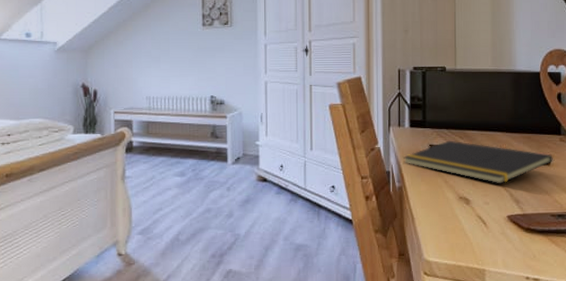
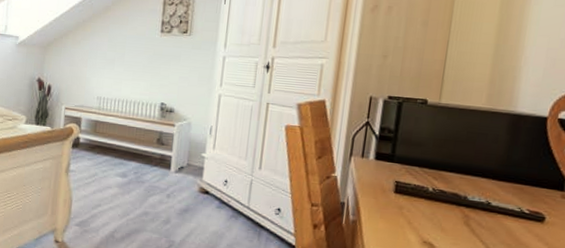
notepad: present [402,140,553,184] -> none [361,179,549,235]

